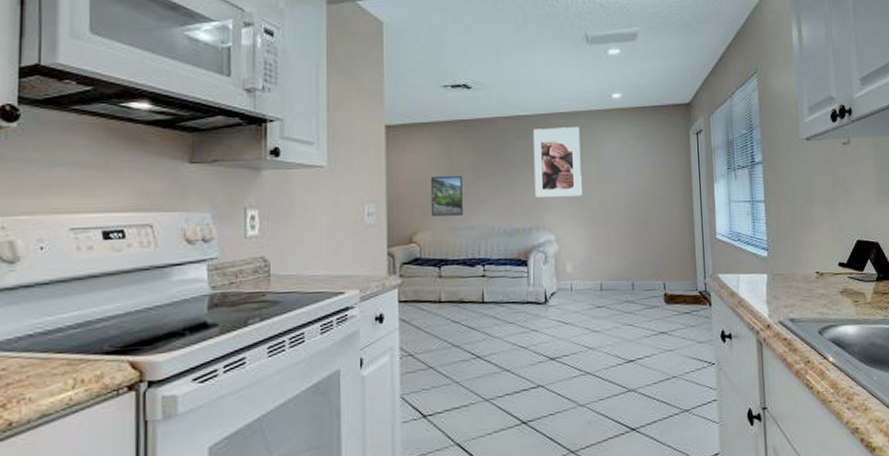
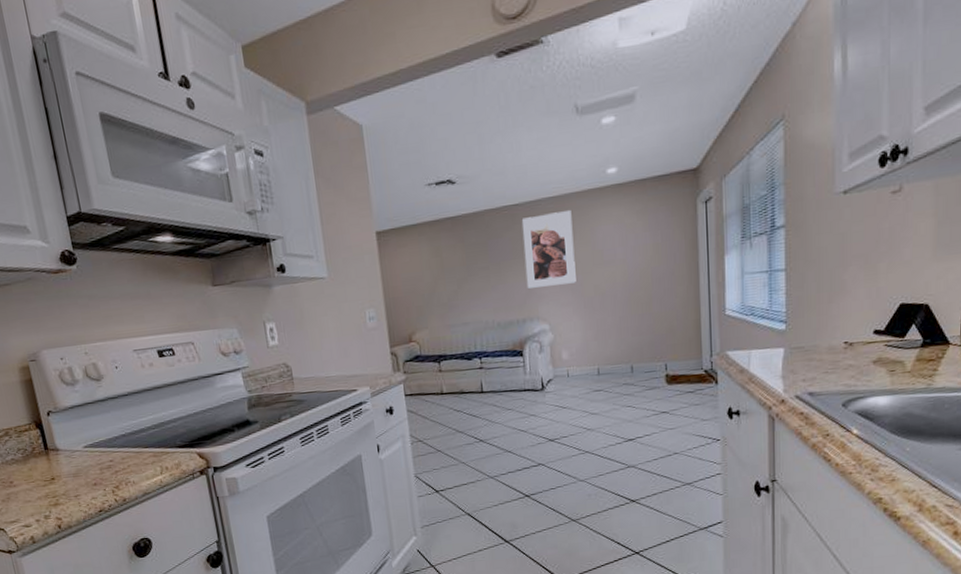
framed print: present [430,175,463,216] -> none [423,273,457,316]

